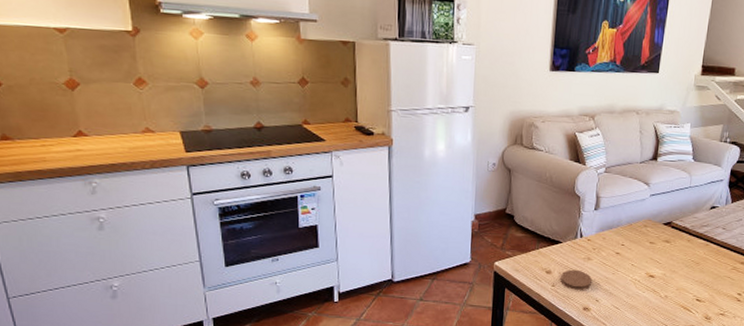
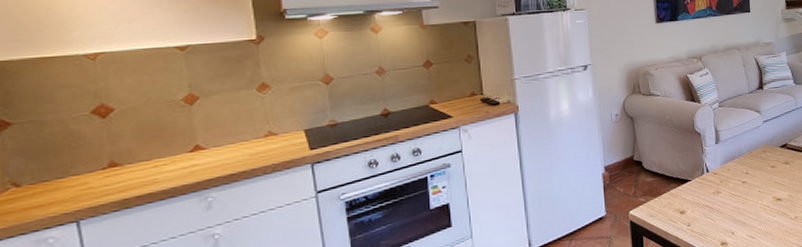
coaster: present [561,269,592,291] -> none [695,205,725,227]

